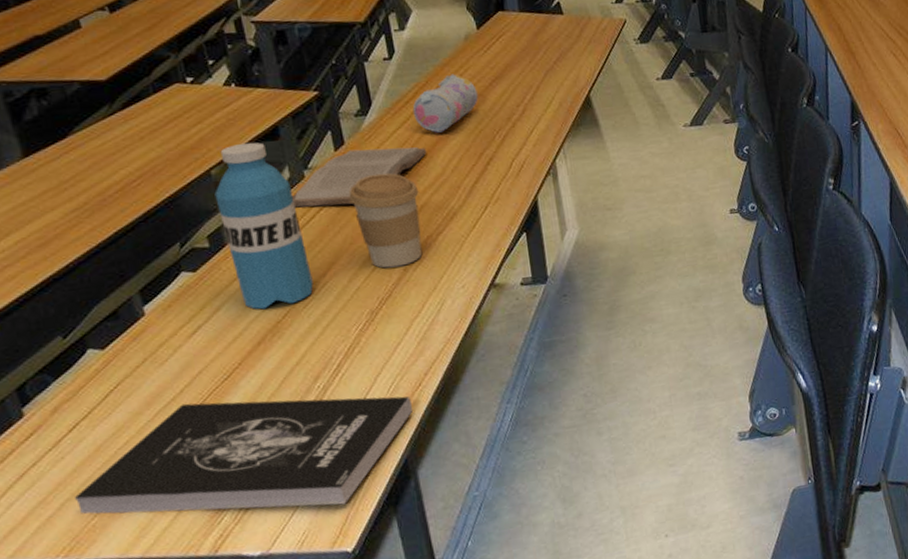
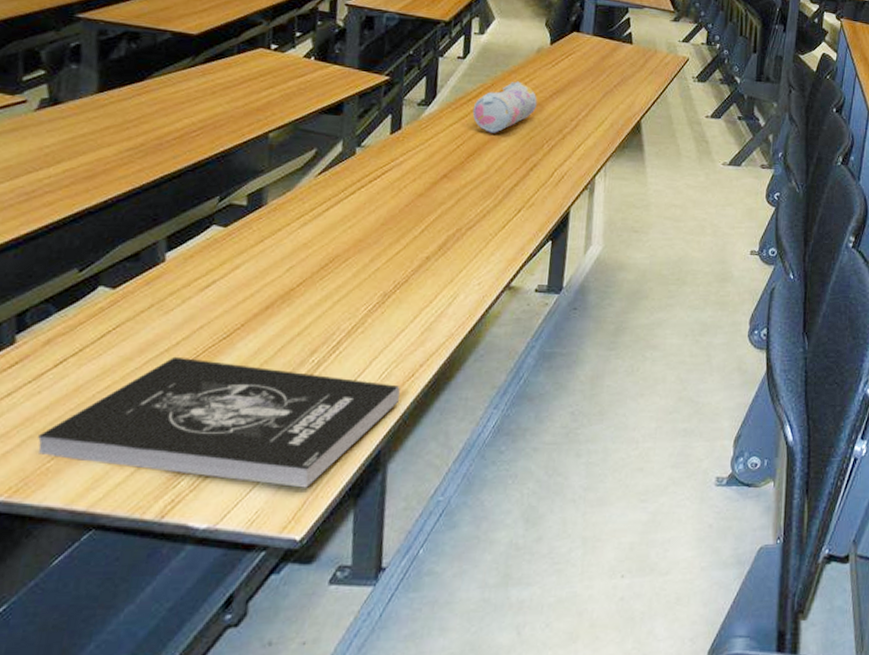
water bottle: present [214,142,314,310] -> none [263,112,341,275]
book: present [292,147,427,208] -> none [337,135,477,187]
coffee cup: present [349,173,423,268] -> none [392,162,460,254]

